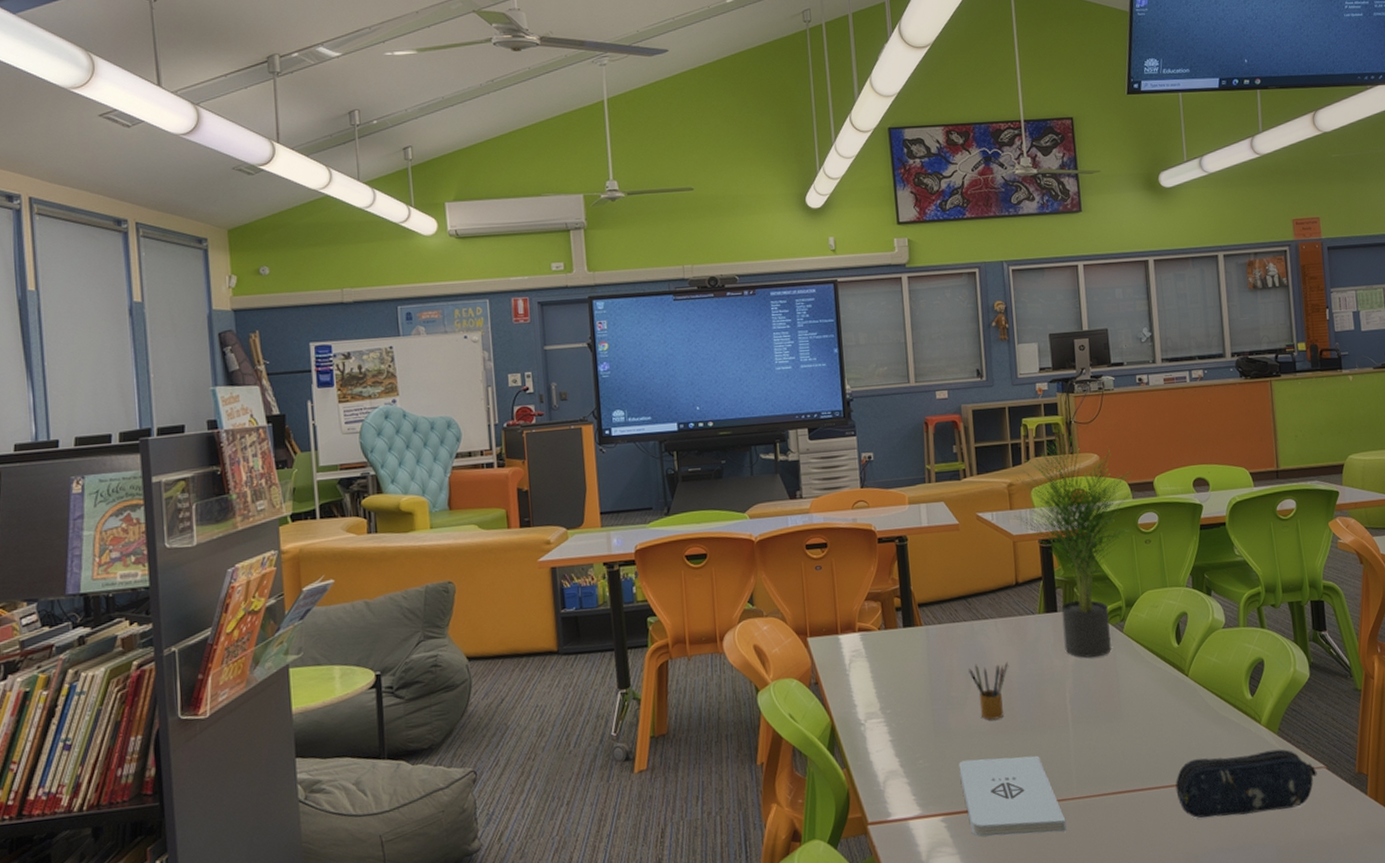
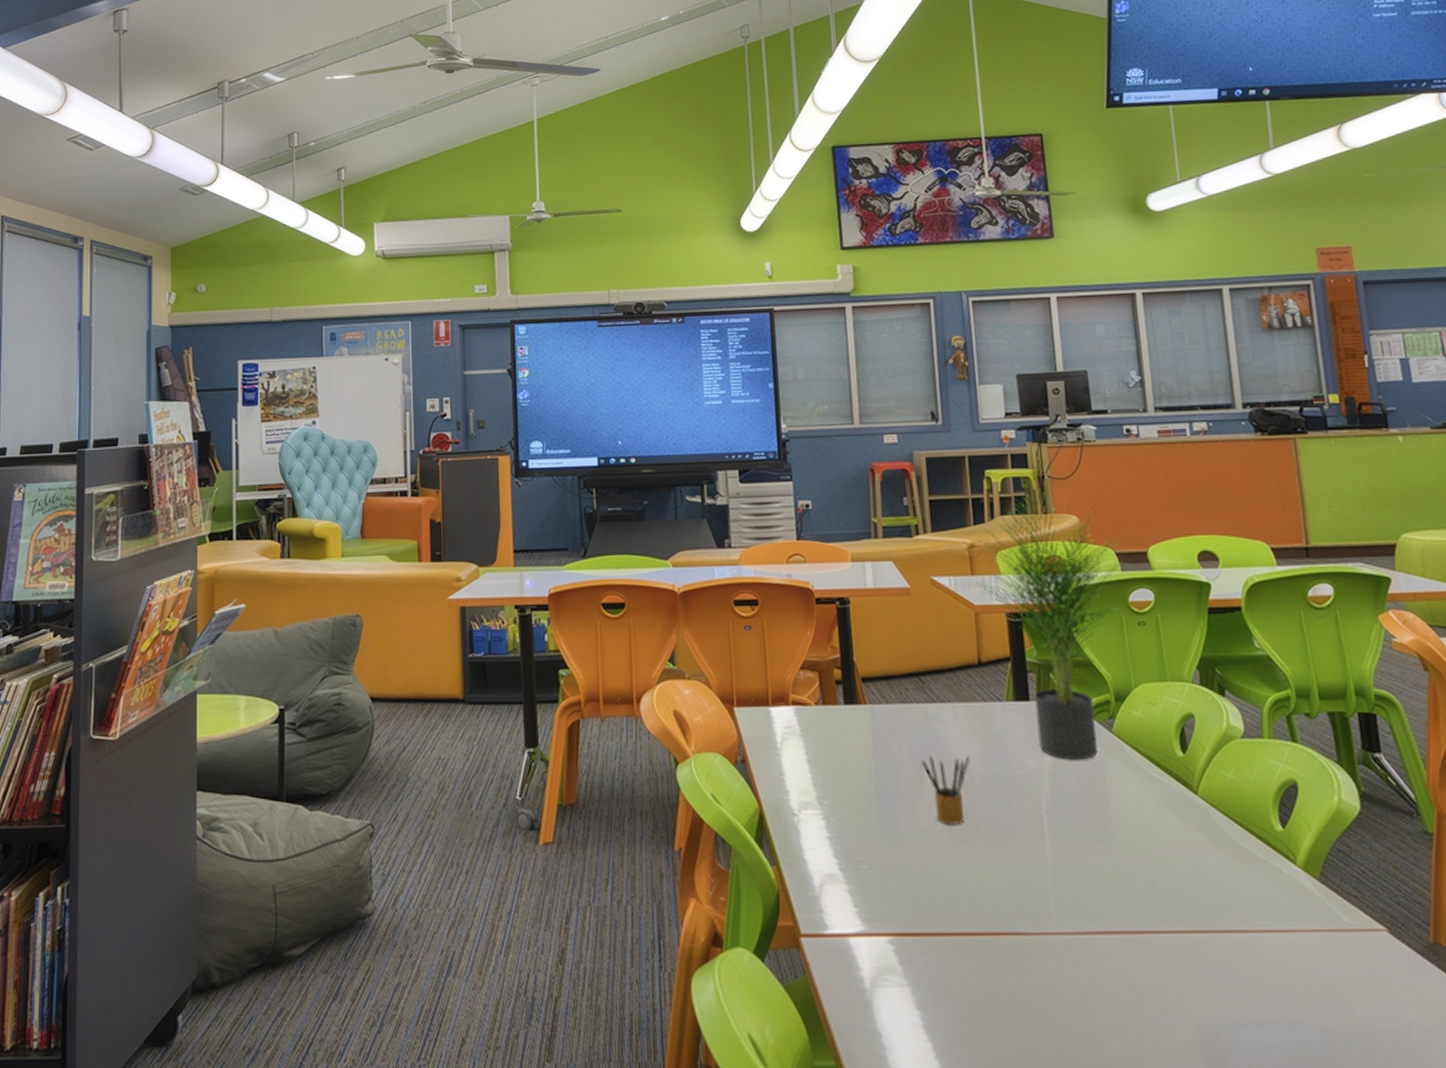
notepad: present [959,755,1067,837] -> none [910,870,1044,974]
pencil case: present [1175,749,1317,819] -> none [1184,899,1377,980]

